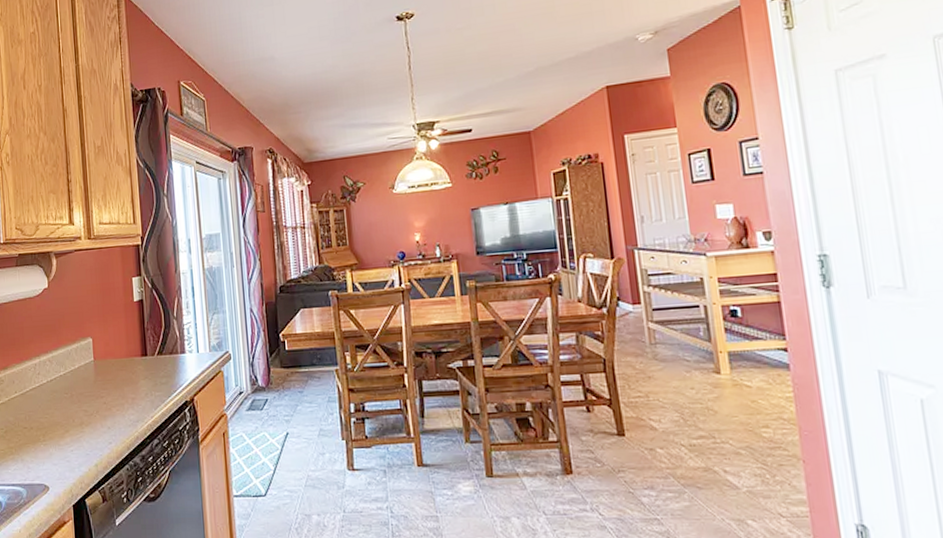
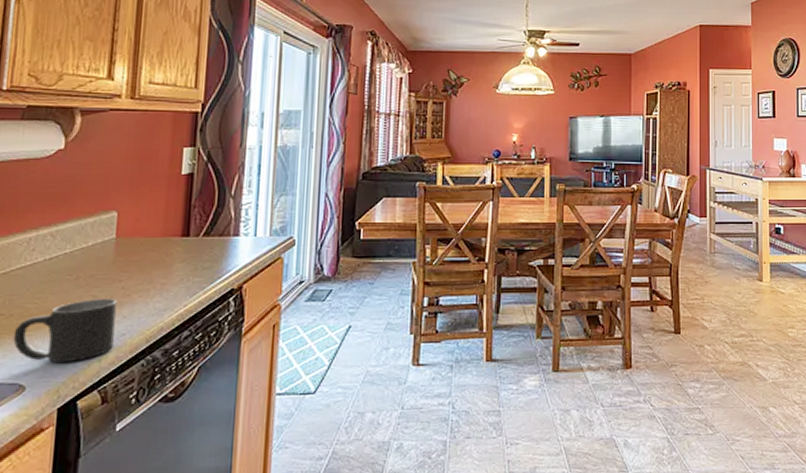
mug: none [35,412,105,468] -> present [13,299,117,364]

